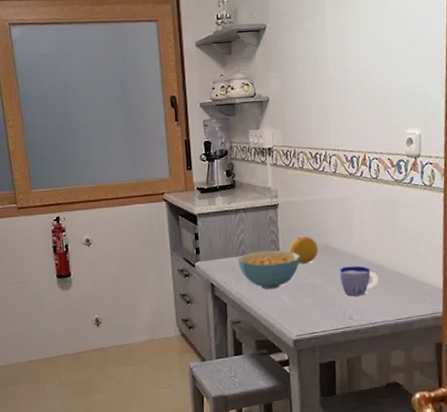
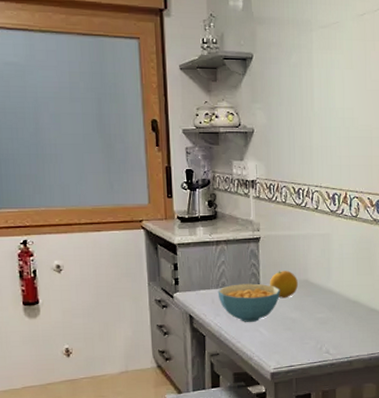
cup: present [339,265,378,296] -> none [317,301,354,331]

